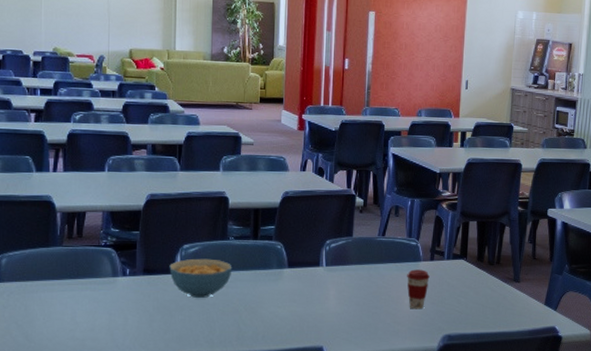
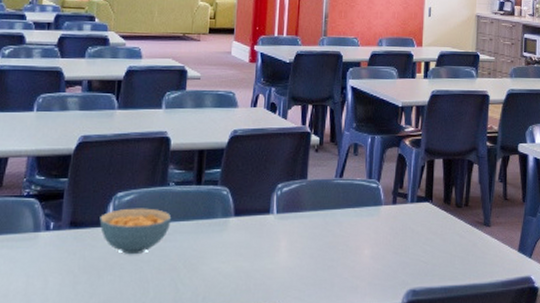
coffee cup: present [407,269,430,309] -> none [367,215,392,261]

